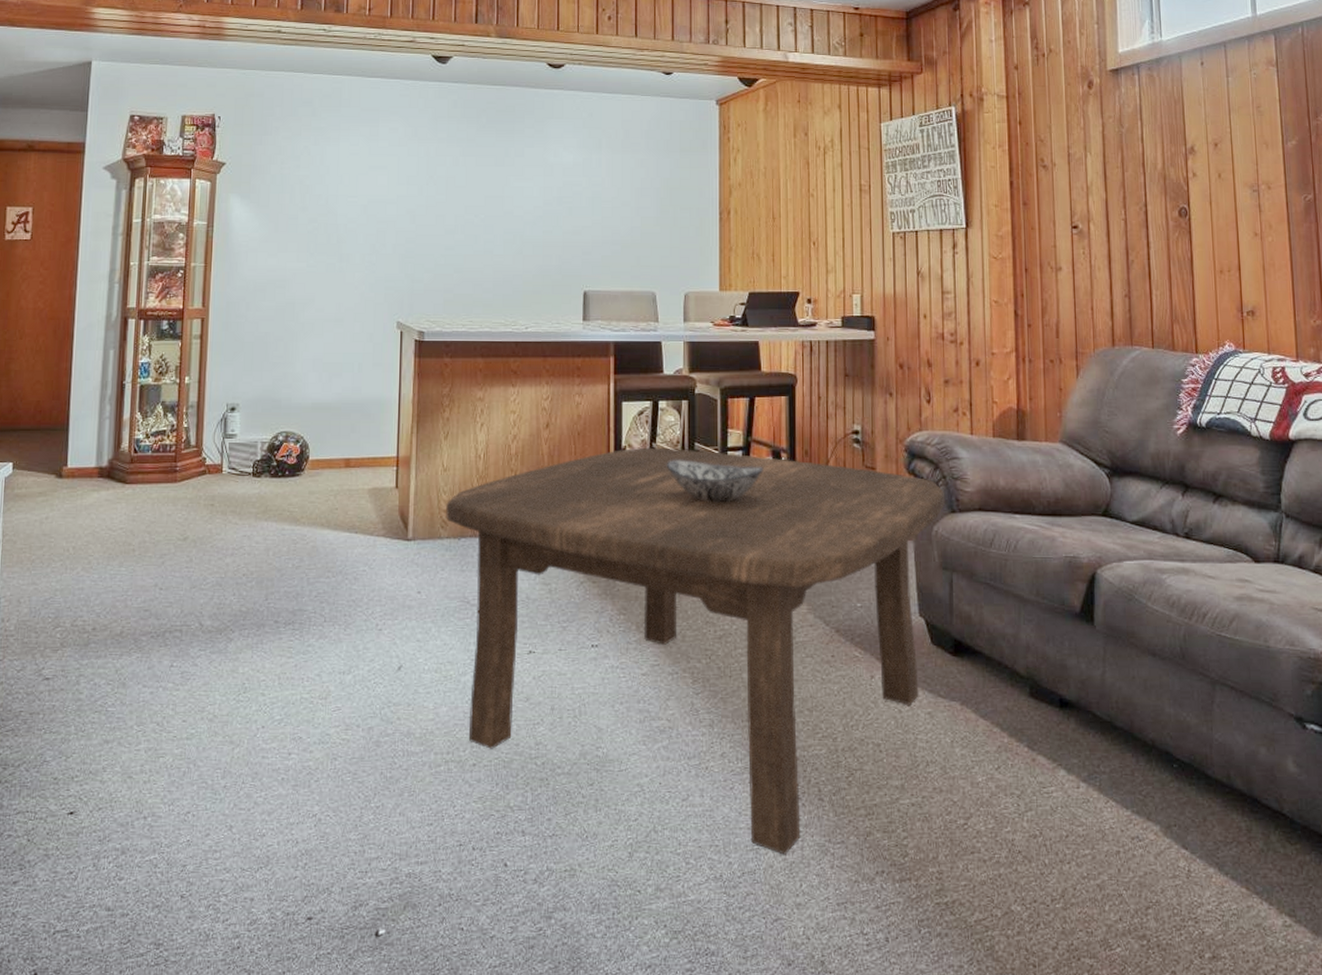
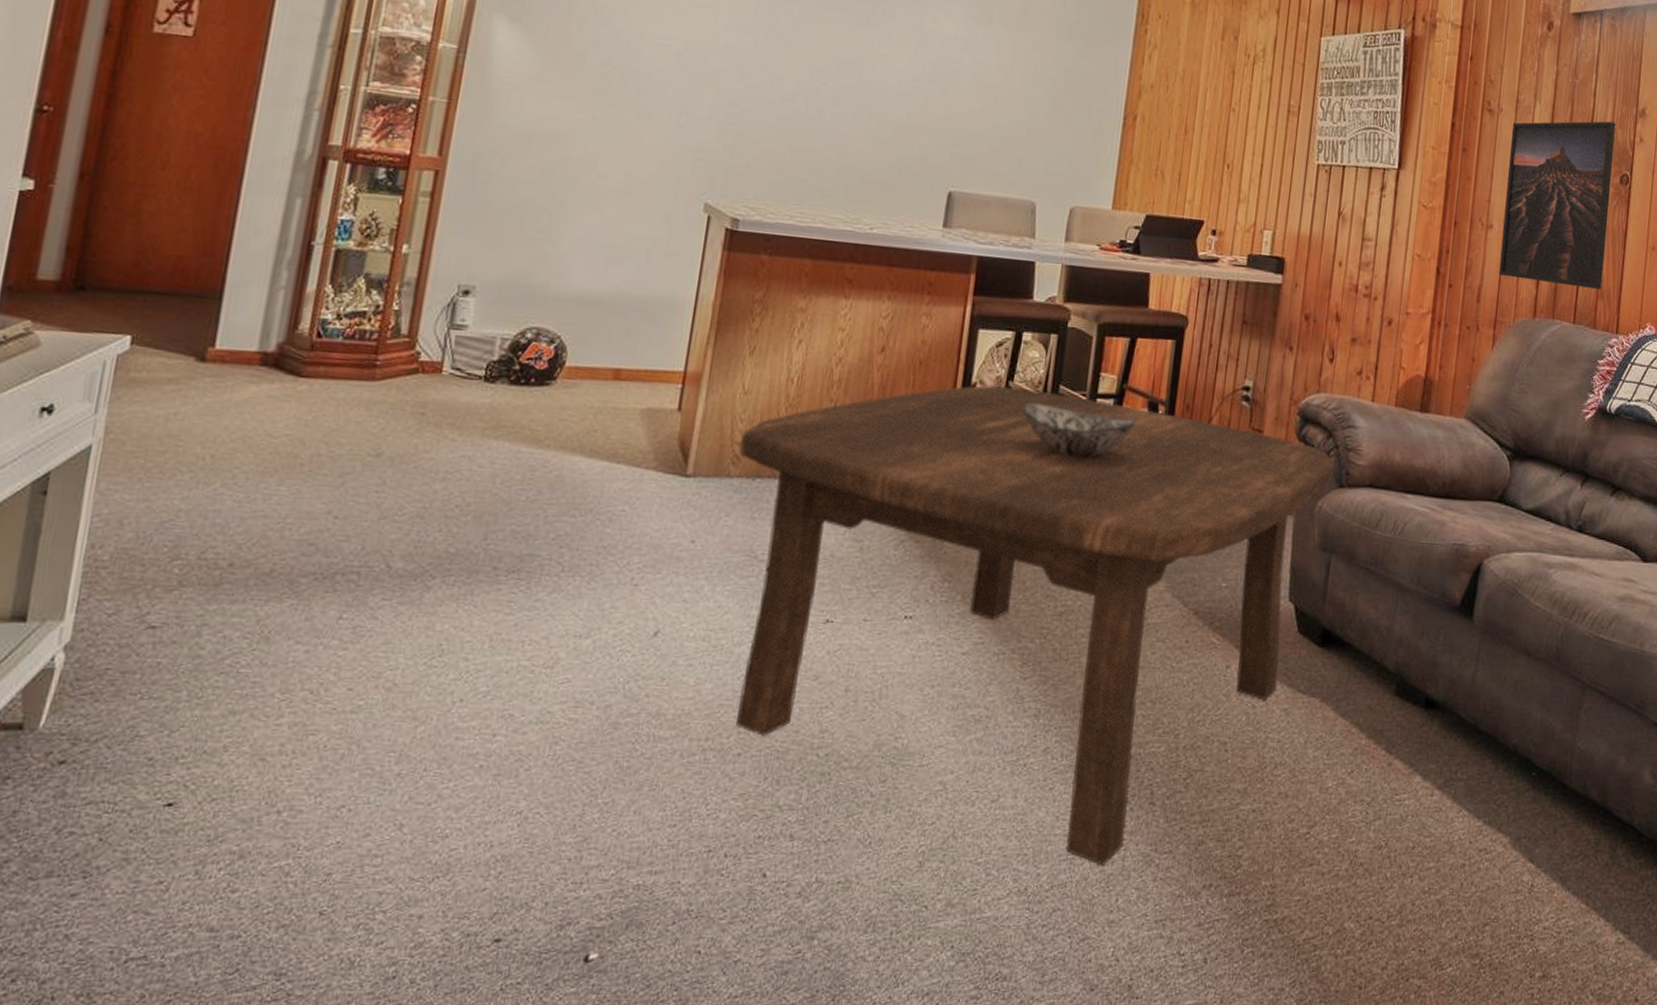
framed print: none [1067,162,1175,314] -> present [1498,121,1616,290]

